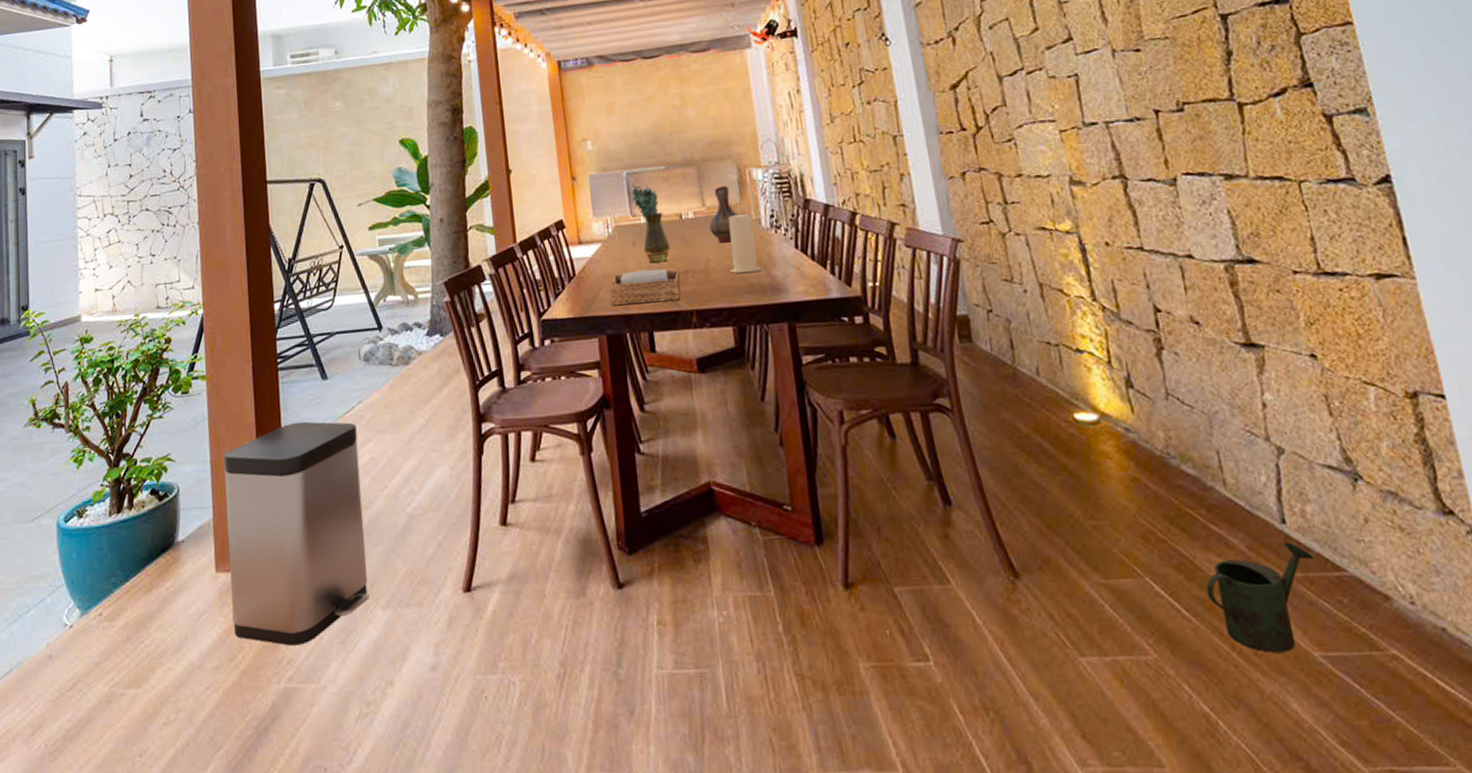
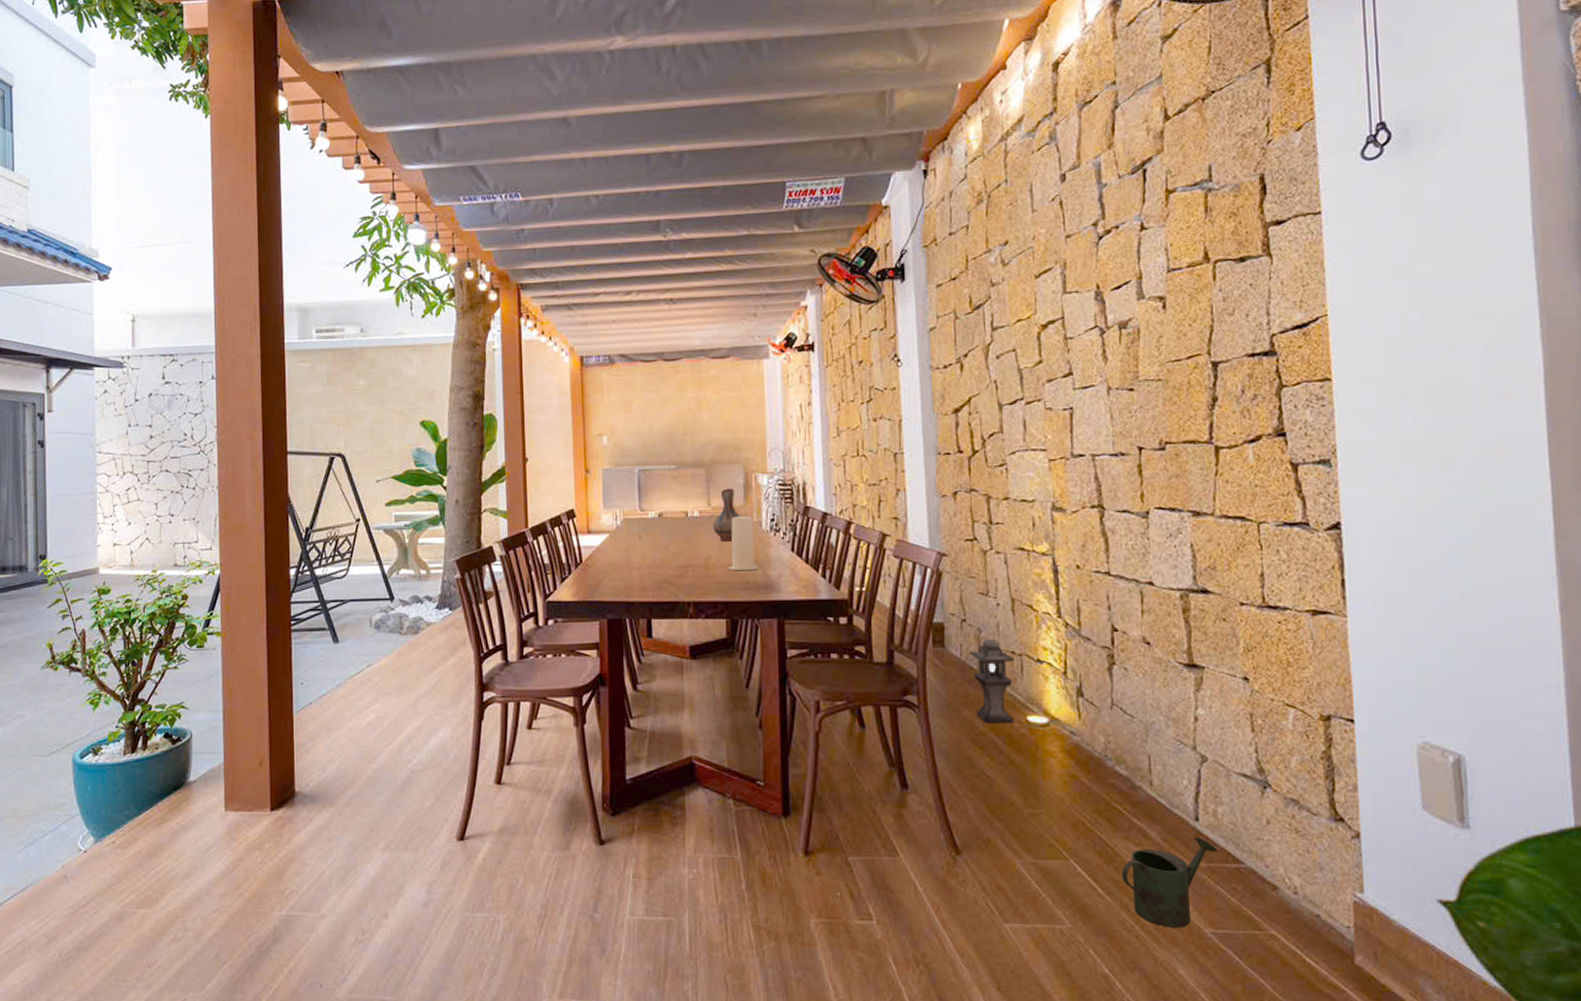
pedal bin: present [223,421,369,646] -> none [236,680,369,879]
napkin holder: present [609,268,681,306] -> none [613,561,681,593]
vase: present [631,184,671,263] -> none [641,480,674,556]
lantern: none [1000,330,1060,424] -> present [969,639,1015,723]

